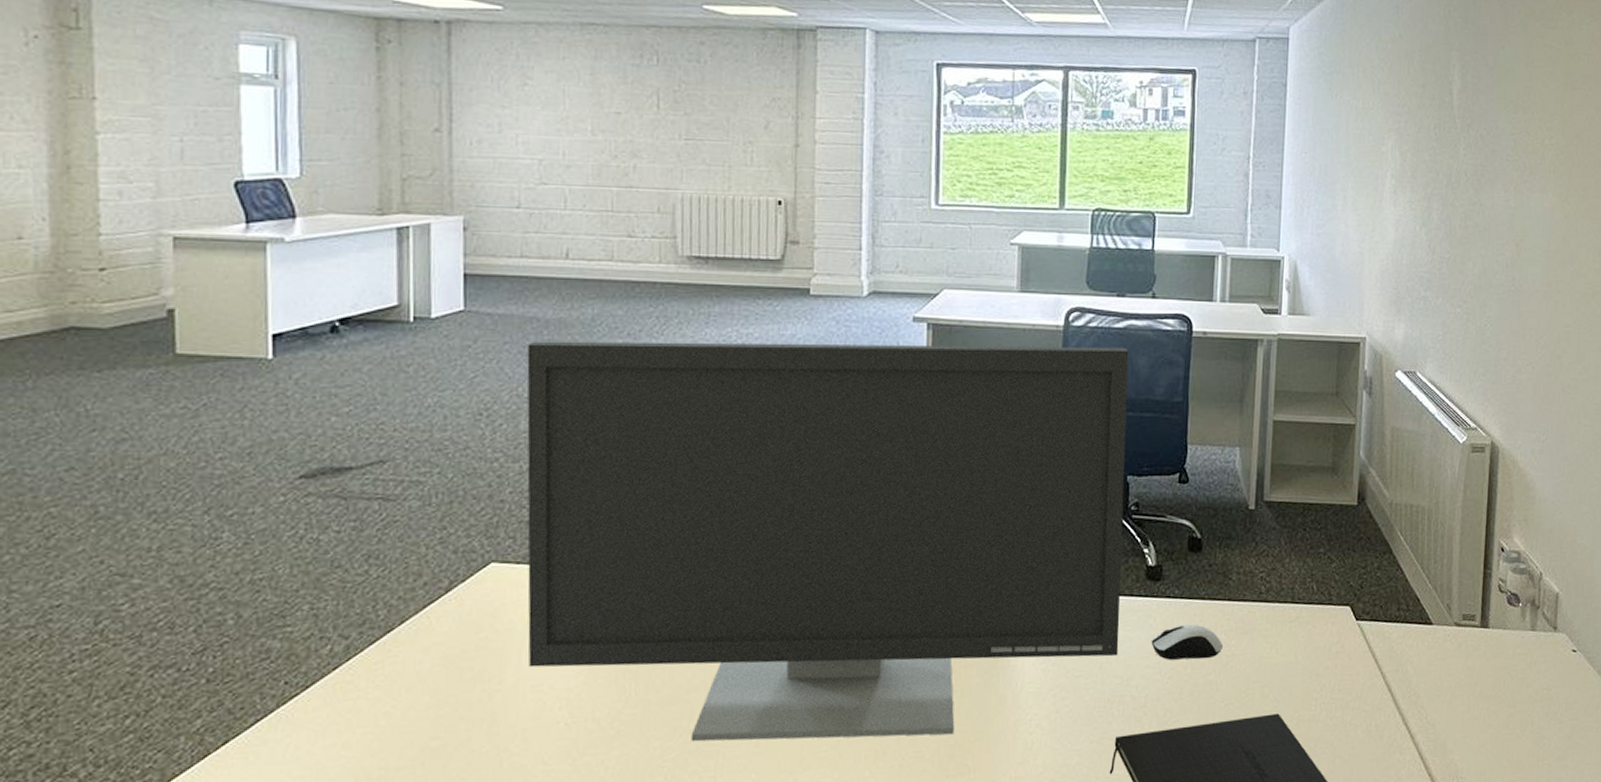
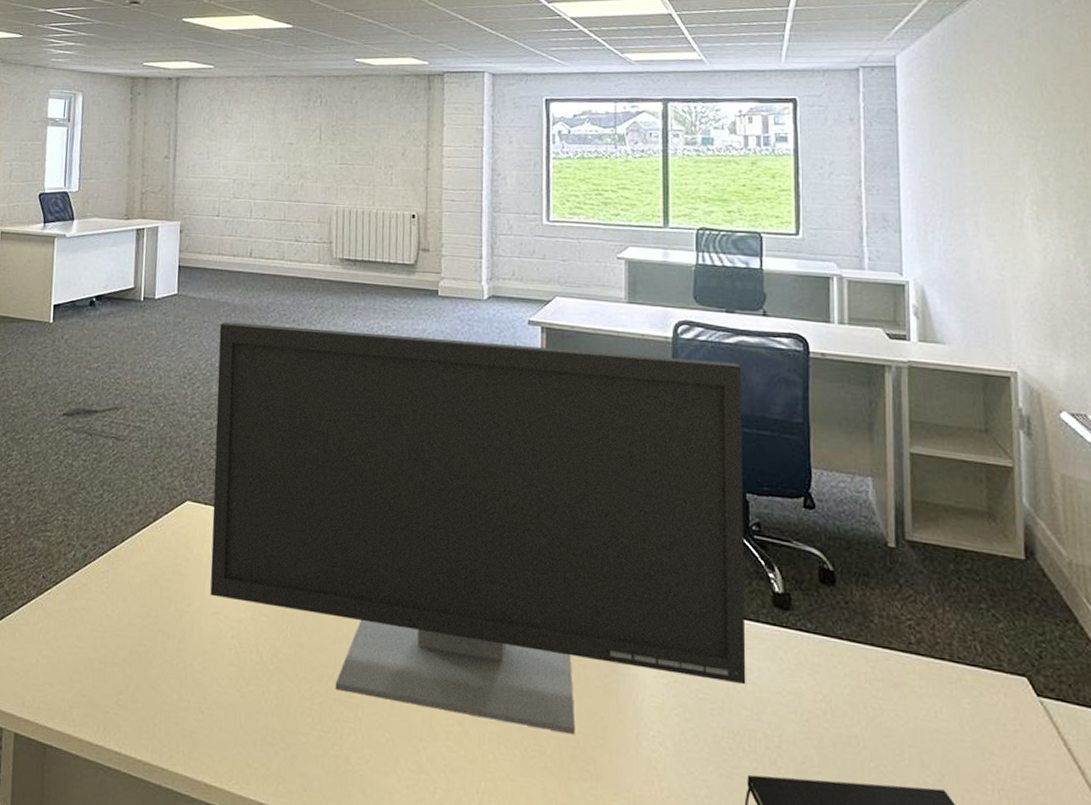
computer mouse: present [1151,624,1224,660] -> none [783,663,869,707]

